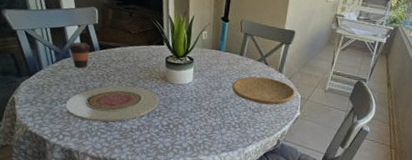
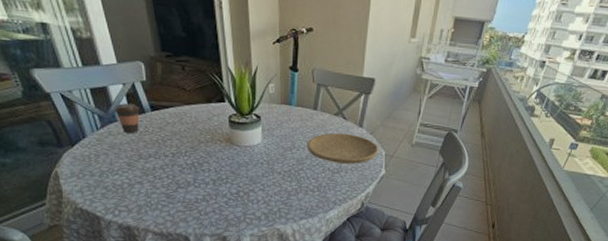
plate: present [65,85,159,123] -> none [118,151,225,194]

